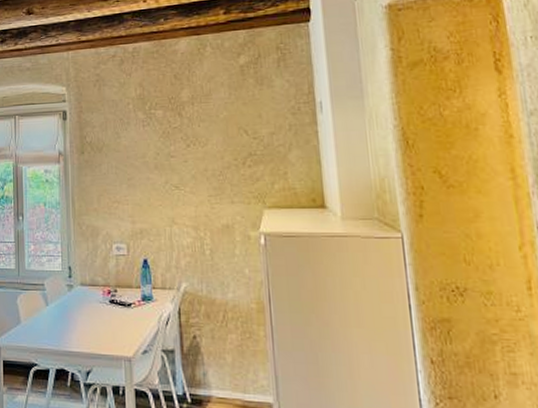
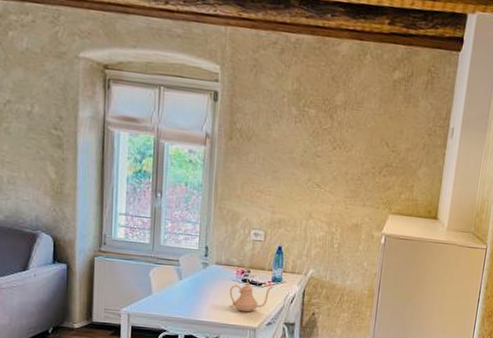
teapot: none [97,303,144,339] -> present [228,282,274,312]

